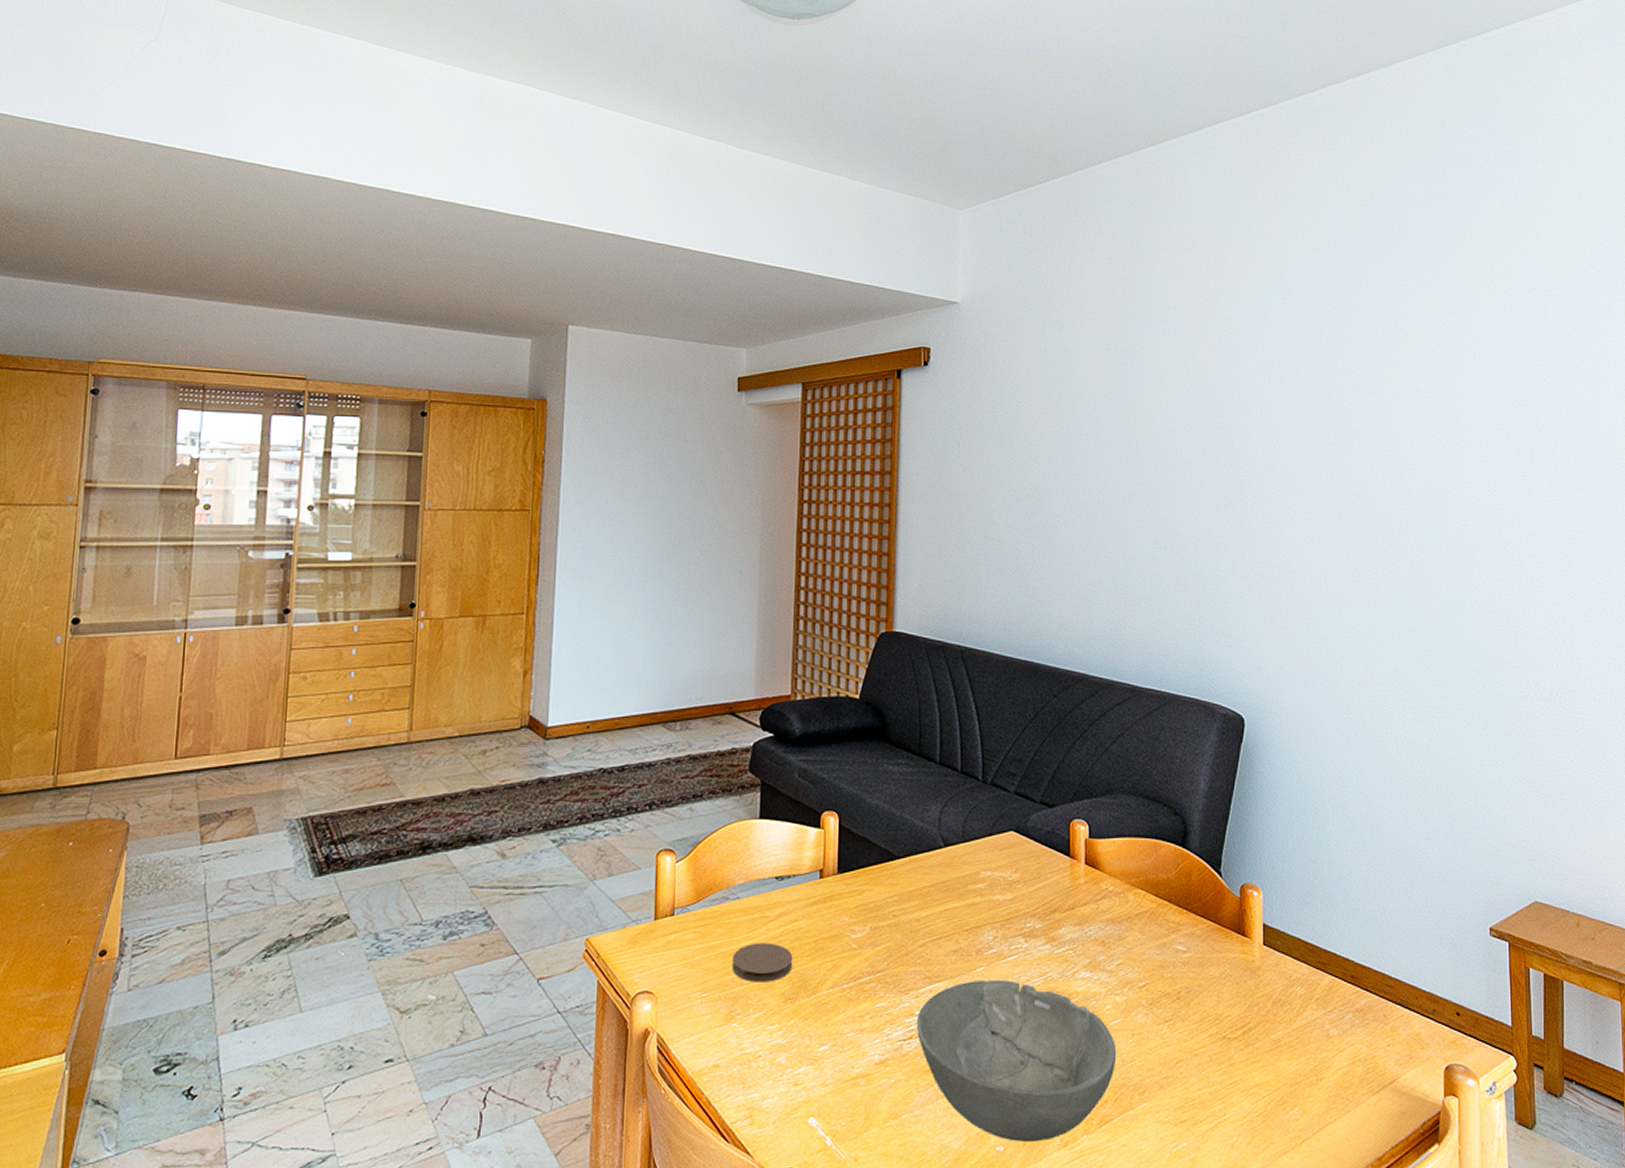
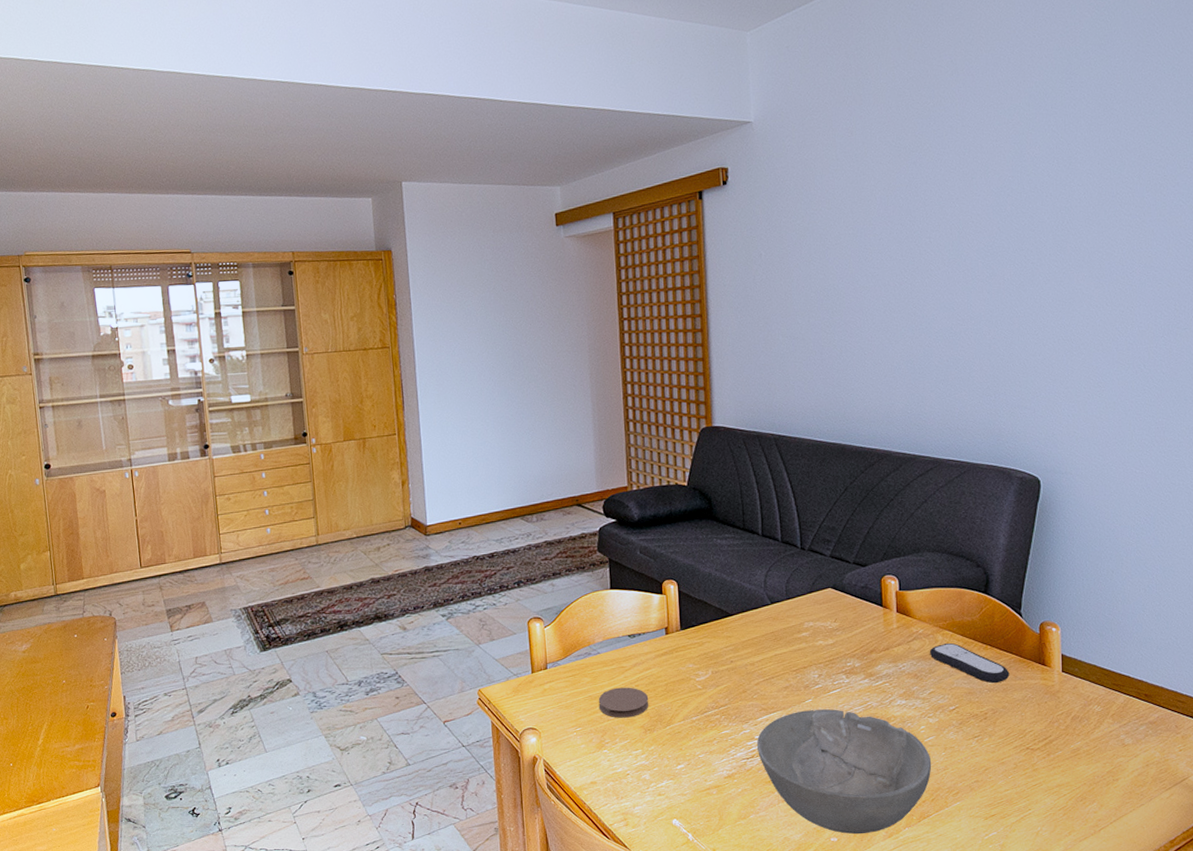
remote control: none [1119,904,1207,955] -> present [929,642,1010,683]

